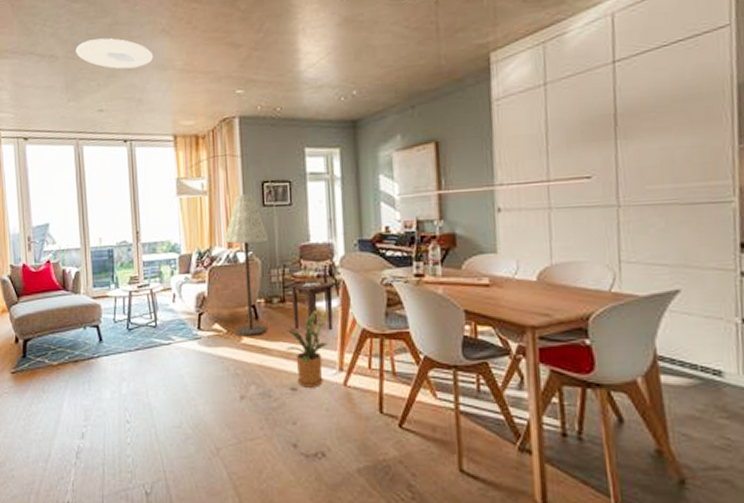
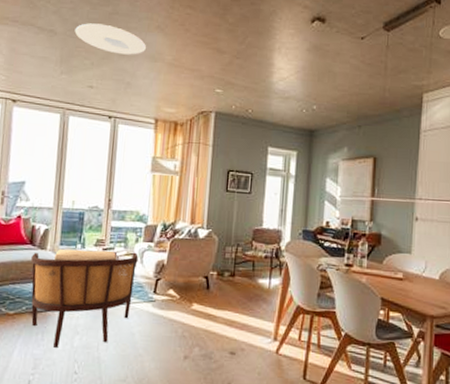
armchair: none [66,286,176,397] -> present [31,249,139,348]
floor lamp: present [223,193,268,337] -> none [187,178,227,304]
house plant: present [283,309,329,388] -> none [230,285,268,353]
side table: present [287,280,335,334] -> none [238,260,279,307]

